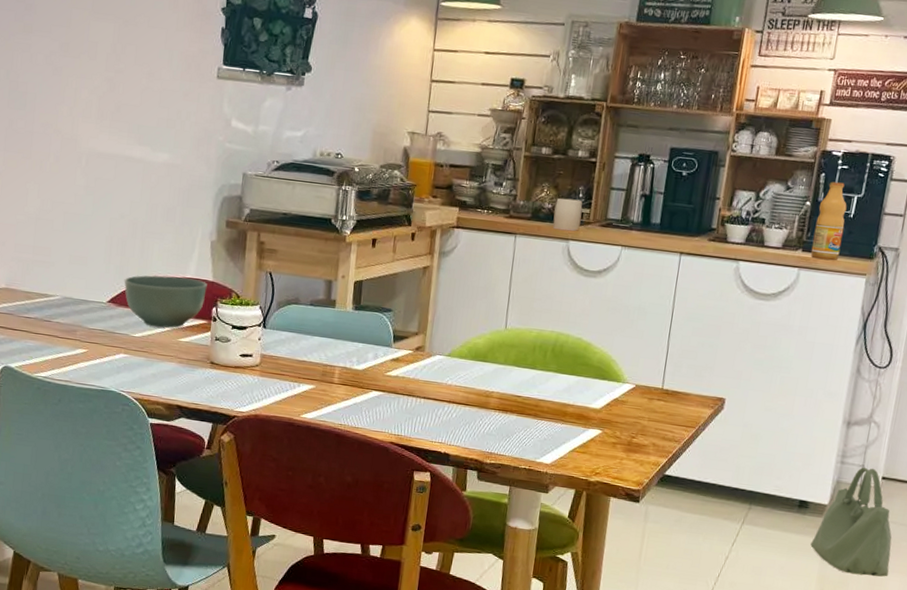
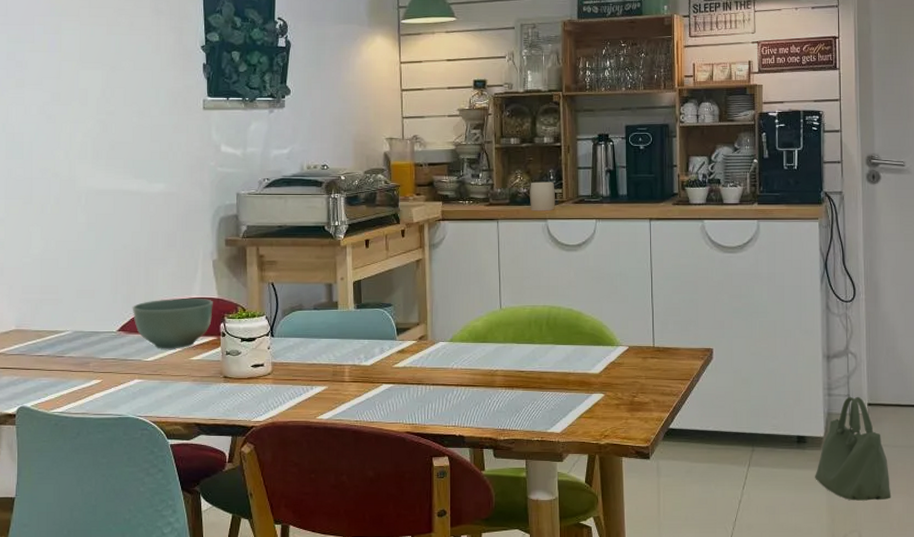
fruit juice: present [810,181,847,261] -> none [765,139,791,210]

